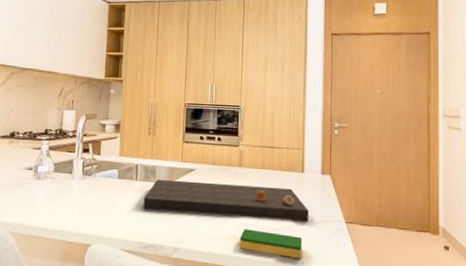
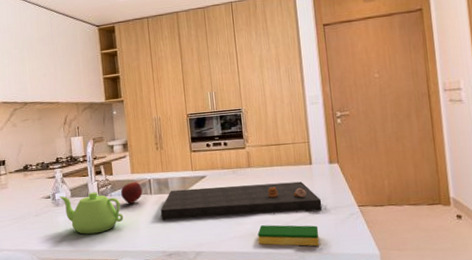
teapot: none [41,169,105,214] -> present [59,192,124,234]
fruit: none [105,165,128,188] -> present [120,182,143,204]

